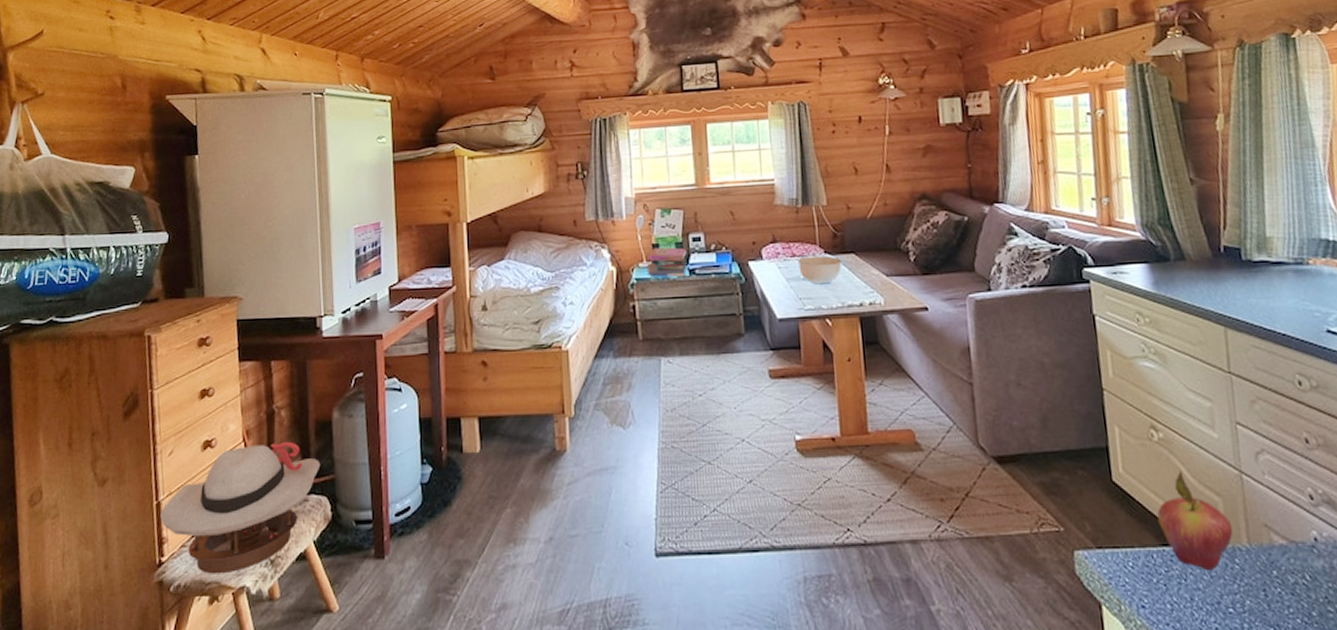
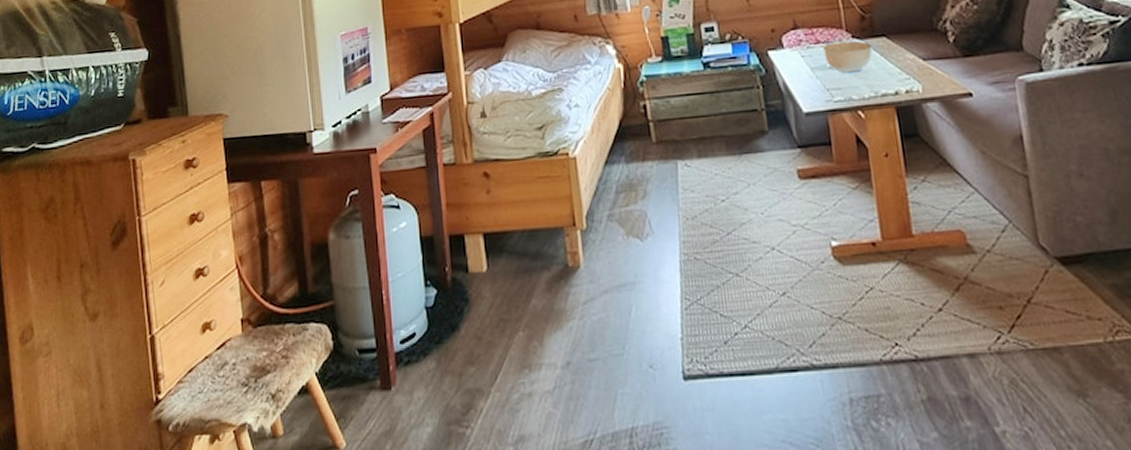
hat: present [160,441,321,574] -> none [155,266,319,411]
books: present [647,247,687,278] -> none [657,39,700,74]

